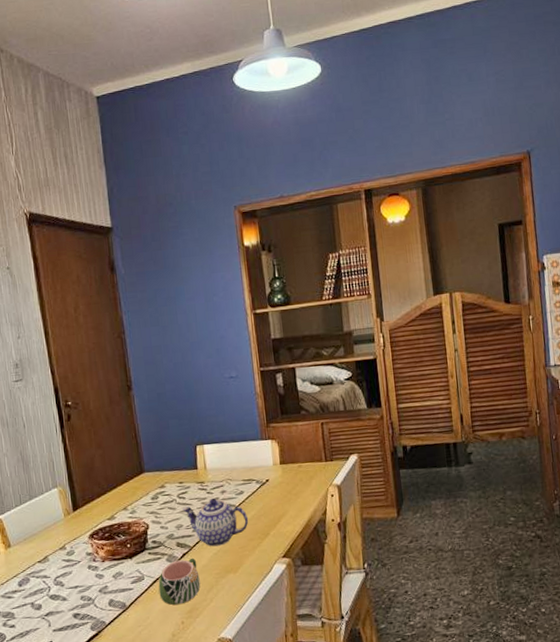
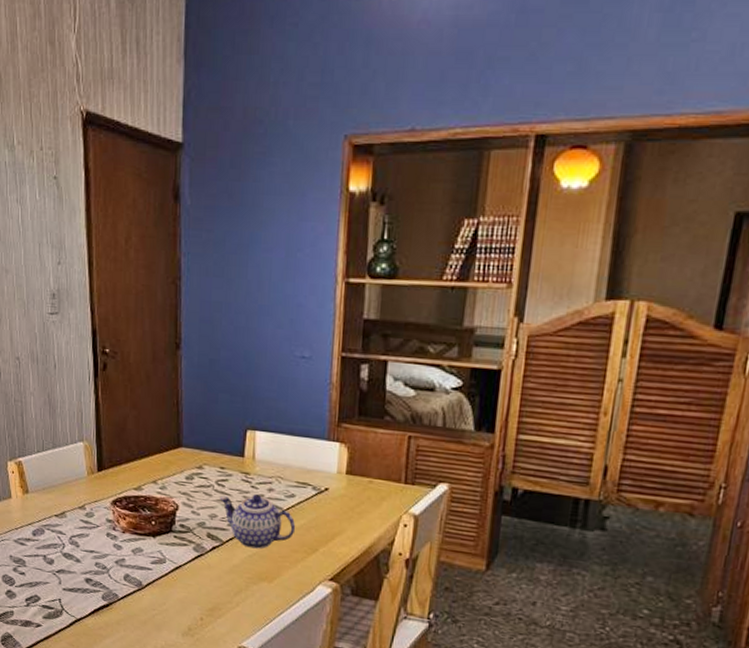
mug: present [158,557,201,606] -> none [180,552,228,600]

